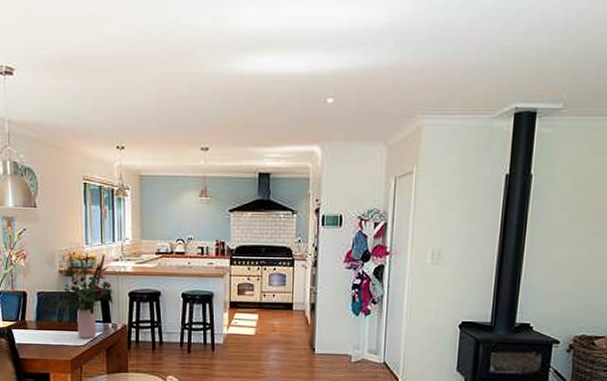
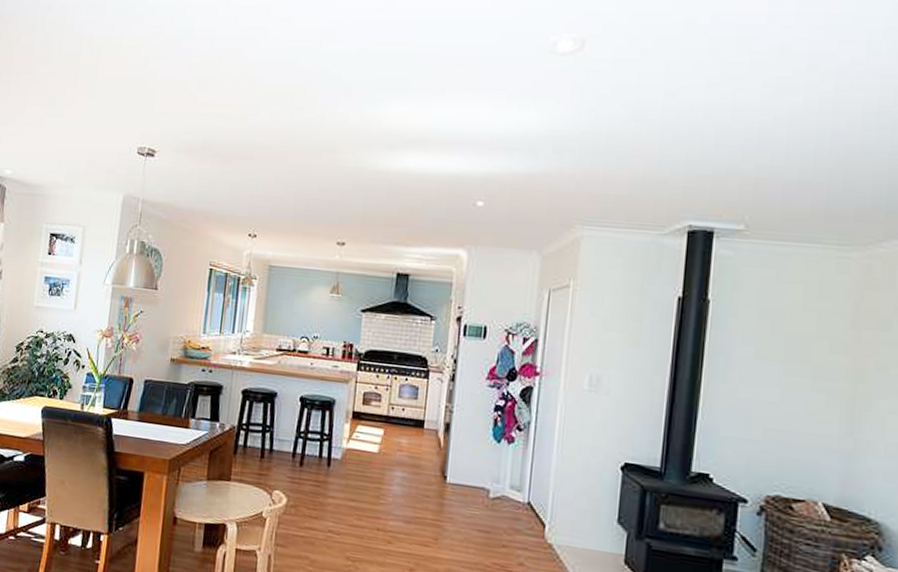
bouquet: present [48,252,114,339] -> none [154,341,225,438]

